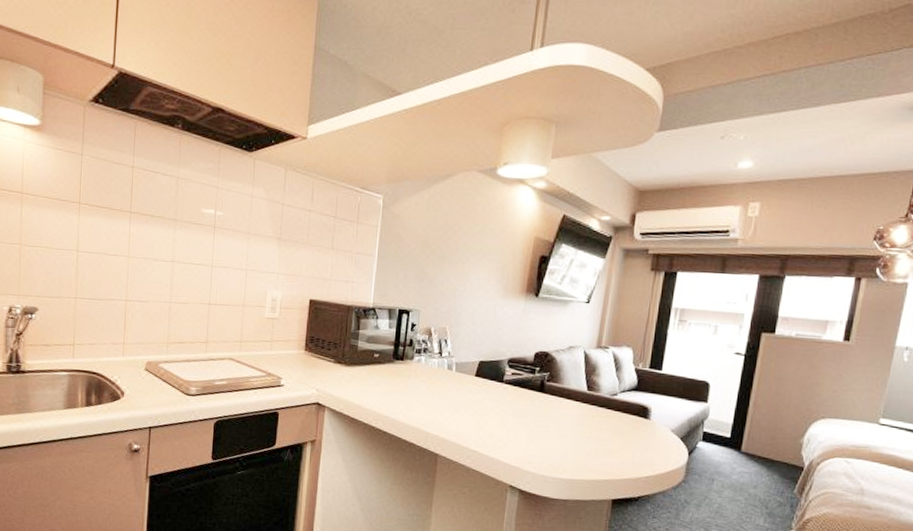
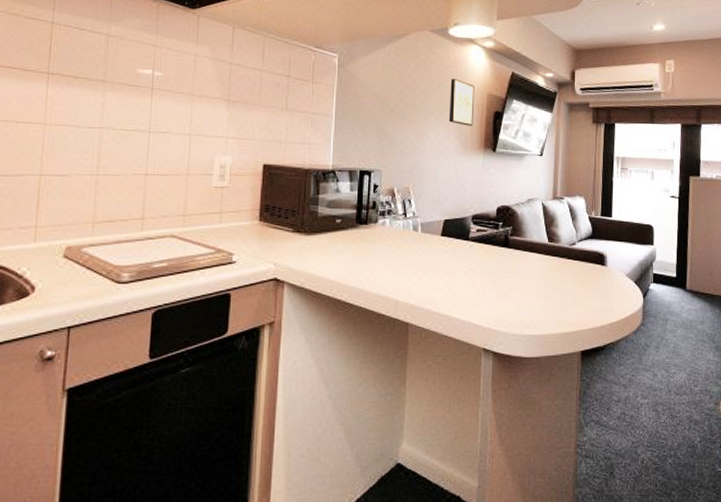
wall art: none [491,220,521,270] -> present [449,78,475,126]

